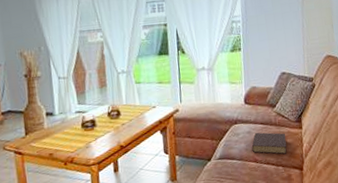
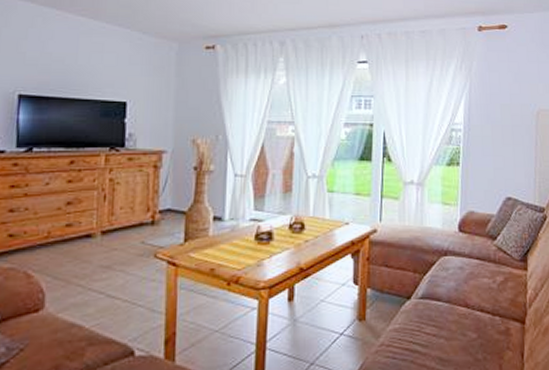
book: present [251,132,287,155] -> none [463,269,507,301]

